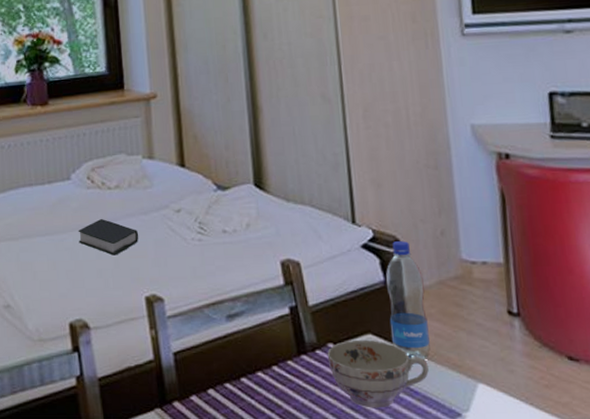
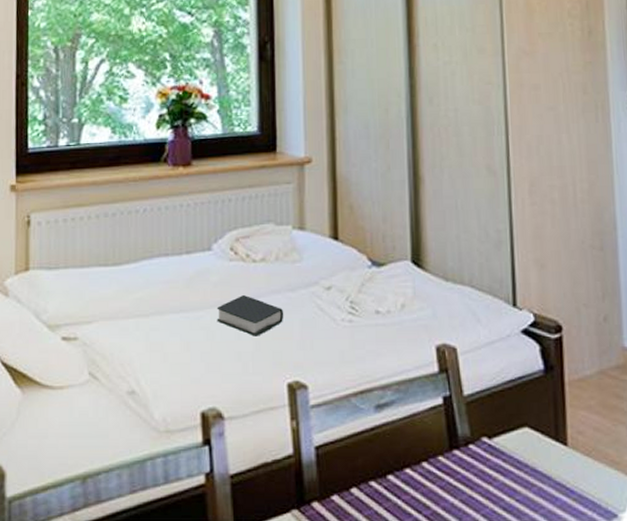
teacup: present [327,339,429,408] -> none [480,433,586,509]
bottle: present [386,241,431,361] -> none [546,327,588,457]

